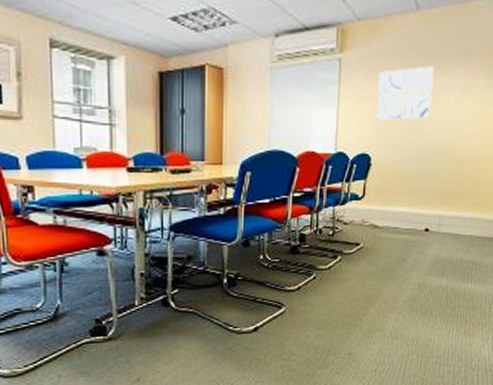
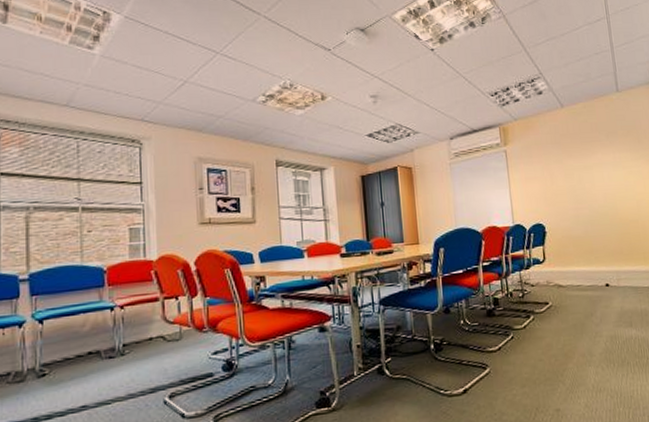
wall art: present [376,66,434,121] -> none [539,148,590,196]

